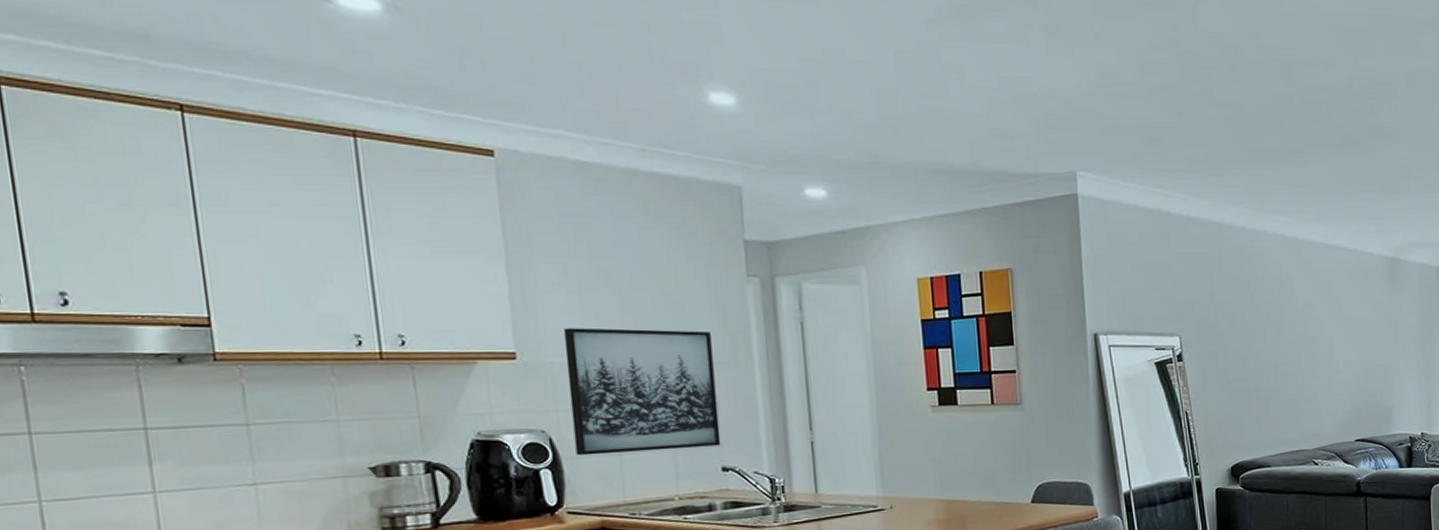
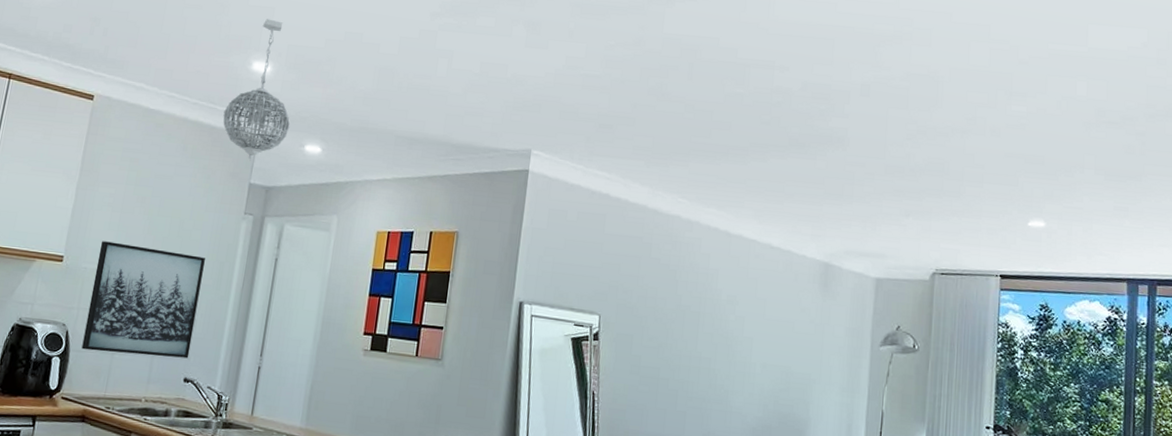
pendant light: none [685,37,779,214] -> present [223,19,290,161]

